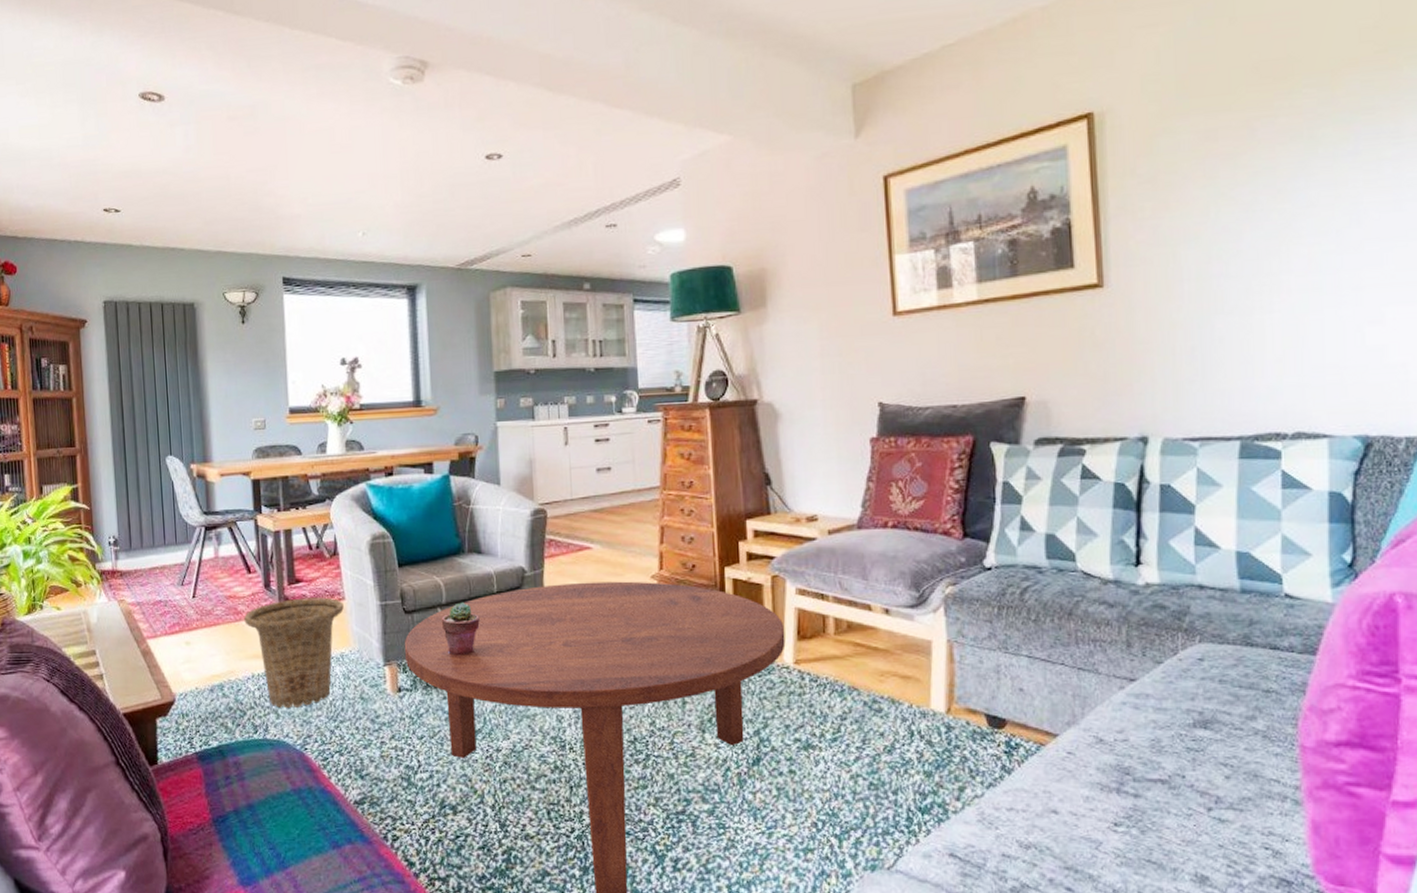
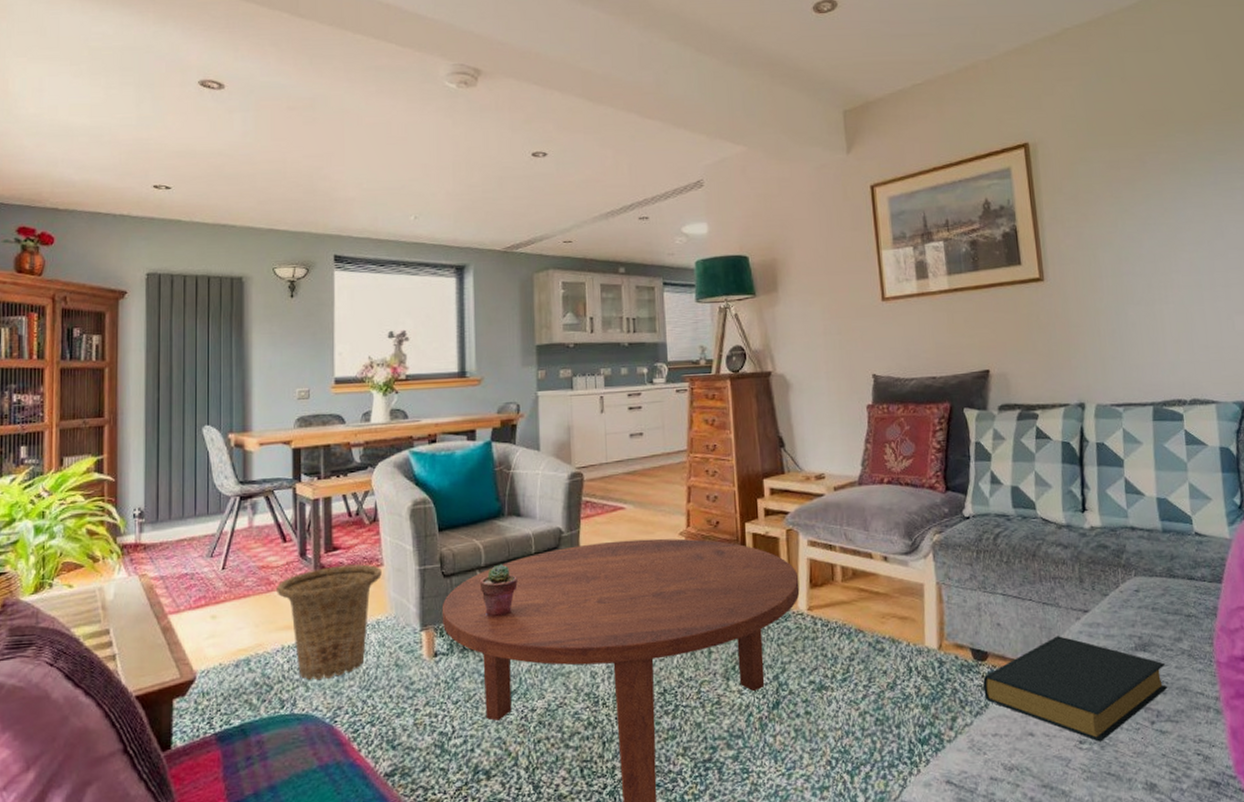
hardback book: none [999,706,1233,826] -> present [983,636,1168,742]

